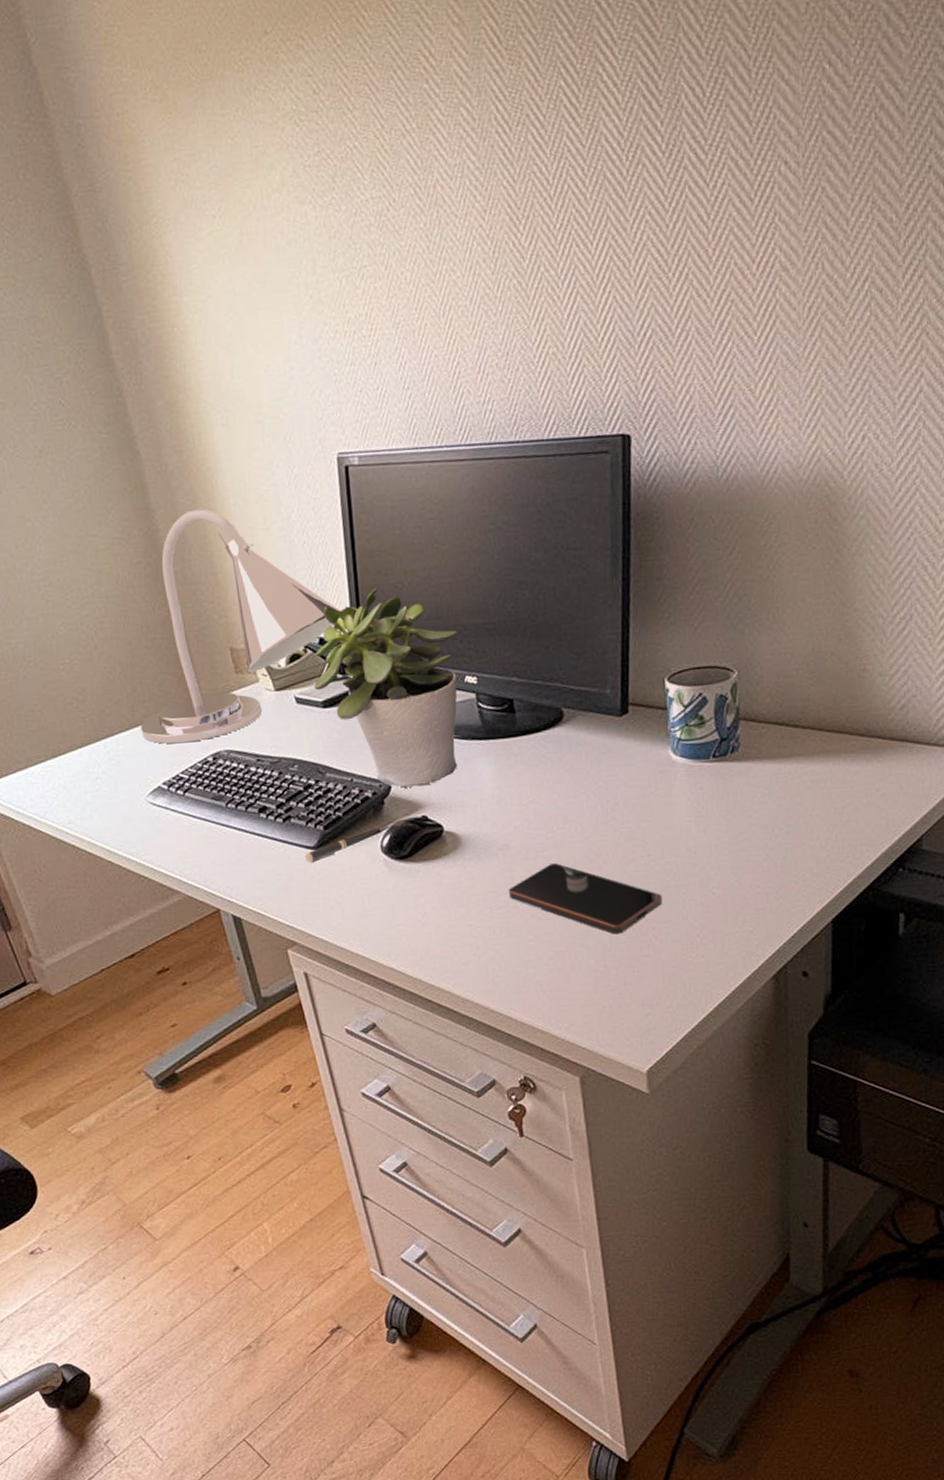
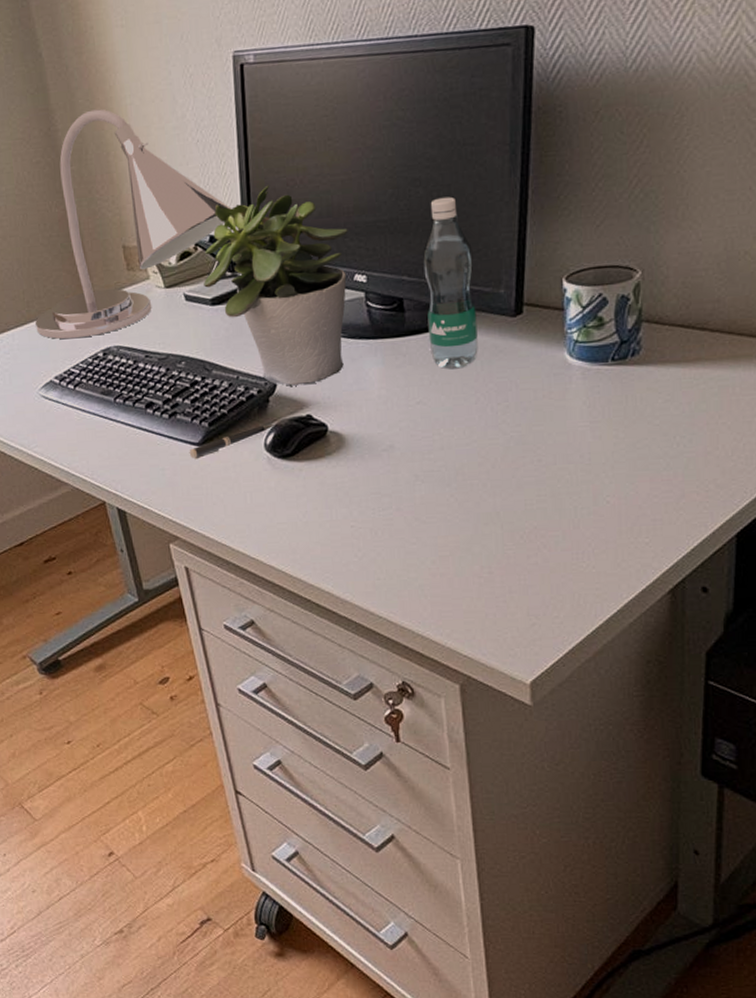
phone: present [508,863,663,935] -> none [392,466,553,541]
bottle: none [531,599,587,769] -> present [423,196,478,370]

